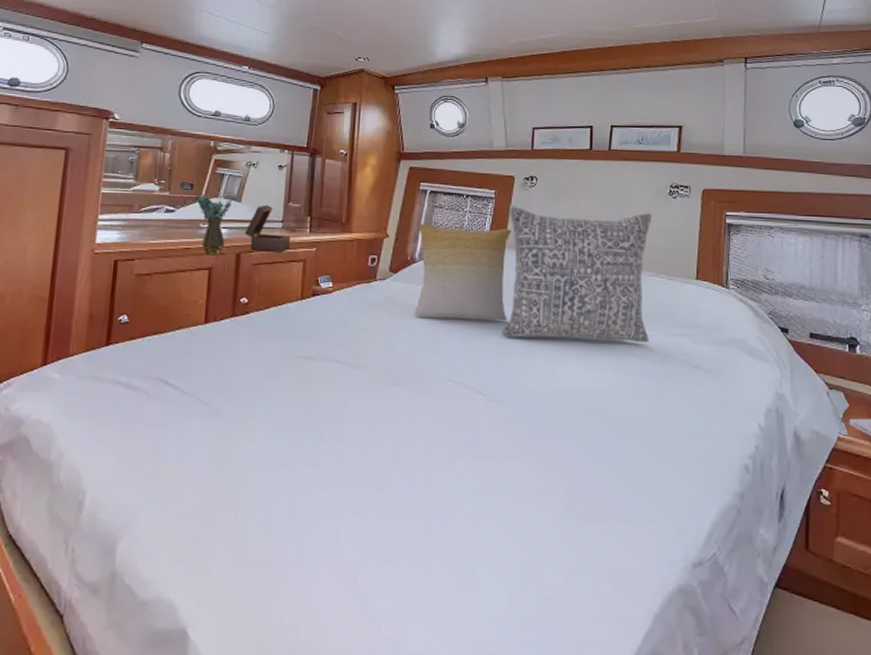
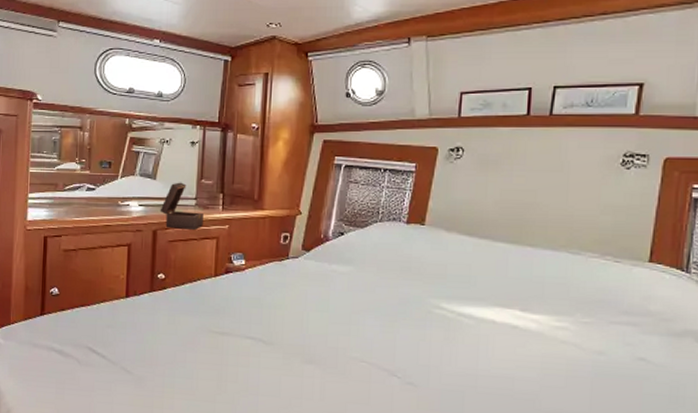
vase: present [195,193,232,256] -> none [113,171,147,232]
pillow: present [414,223,511,321] -> none [327,200,433,303]
pillow: present [501,206,653,344] -> none [418,180,600,331]

